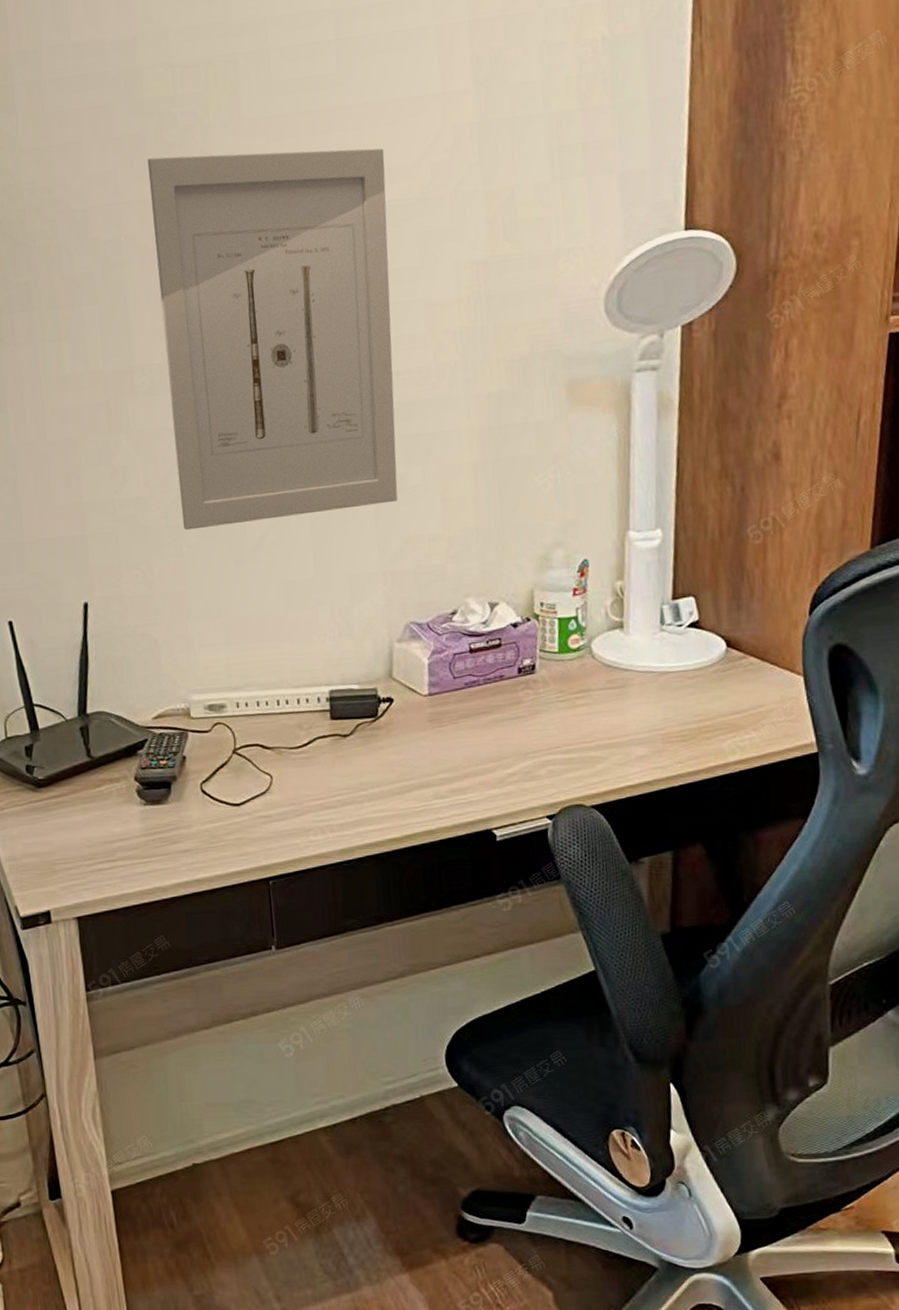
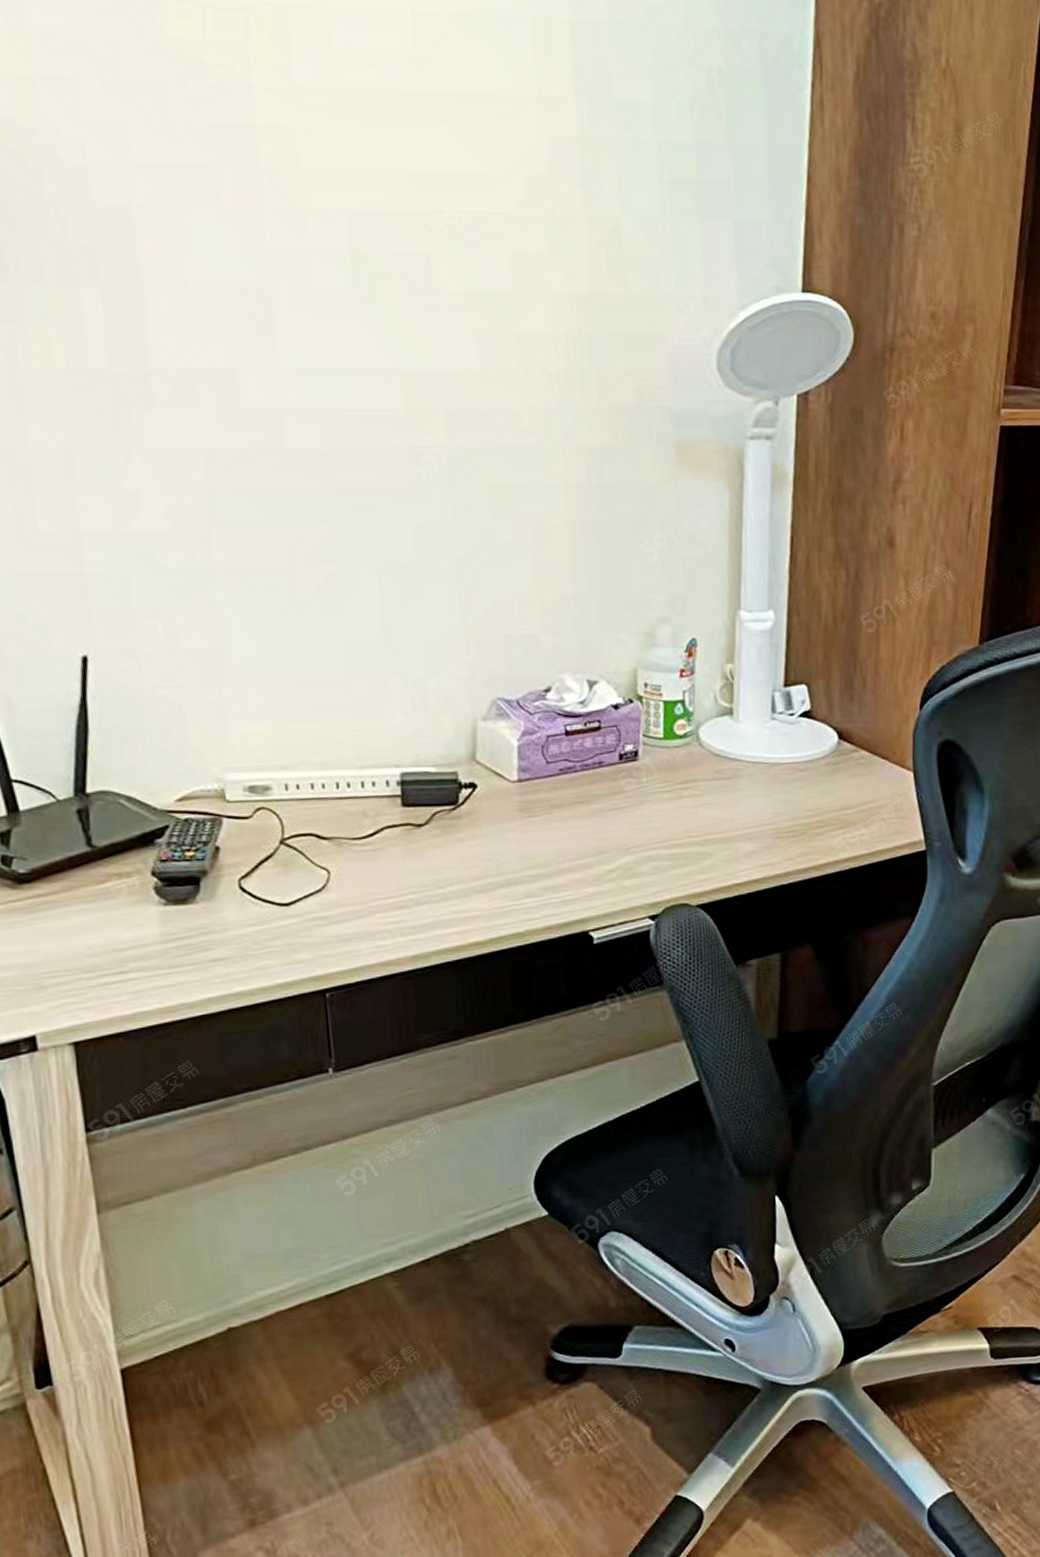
wall art: present [147,148,398,530] -> none [168,114,483,576]

